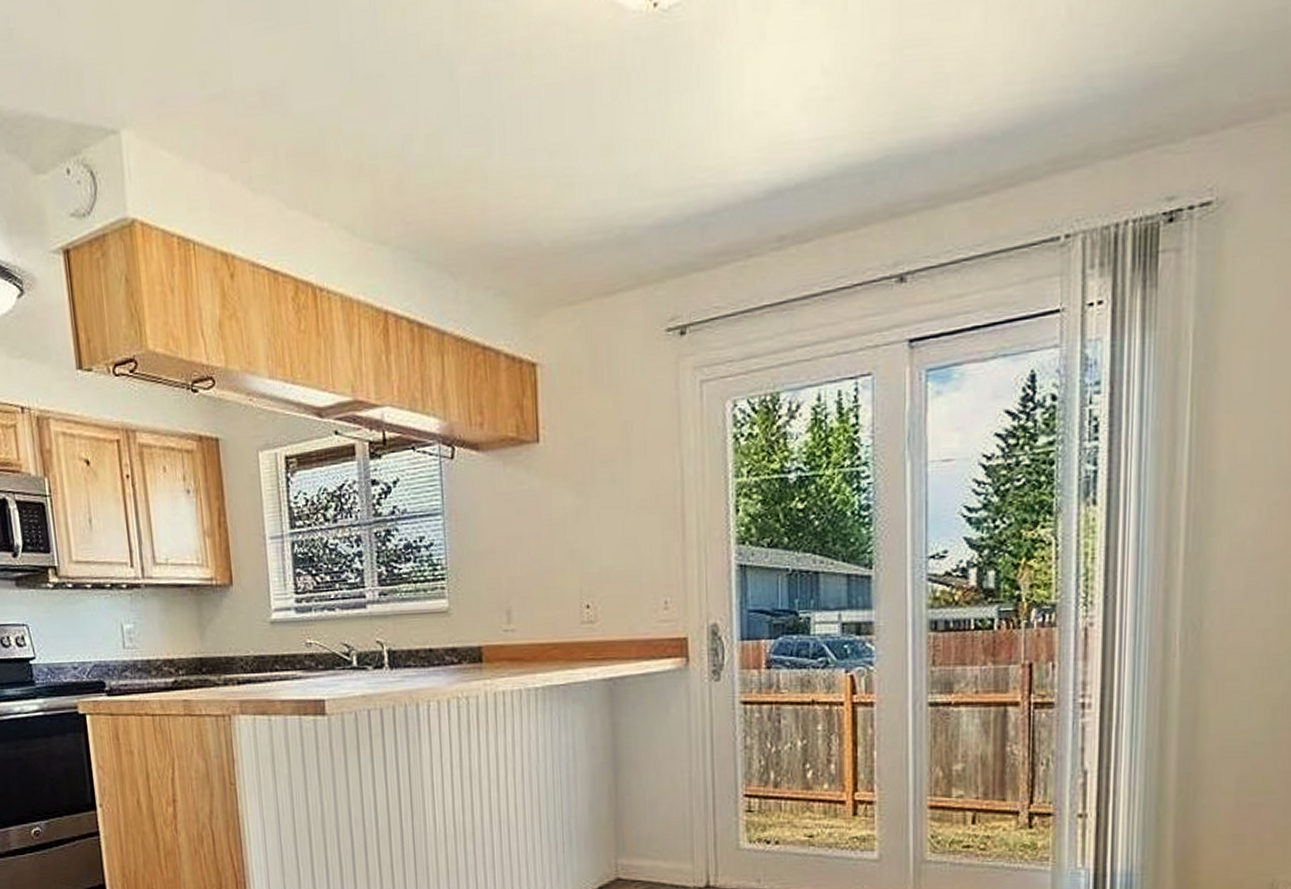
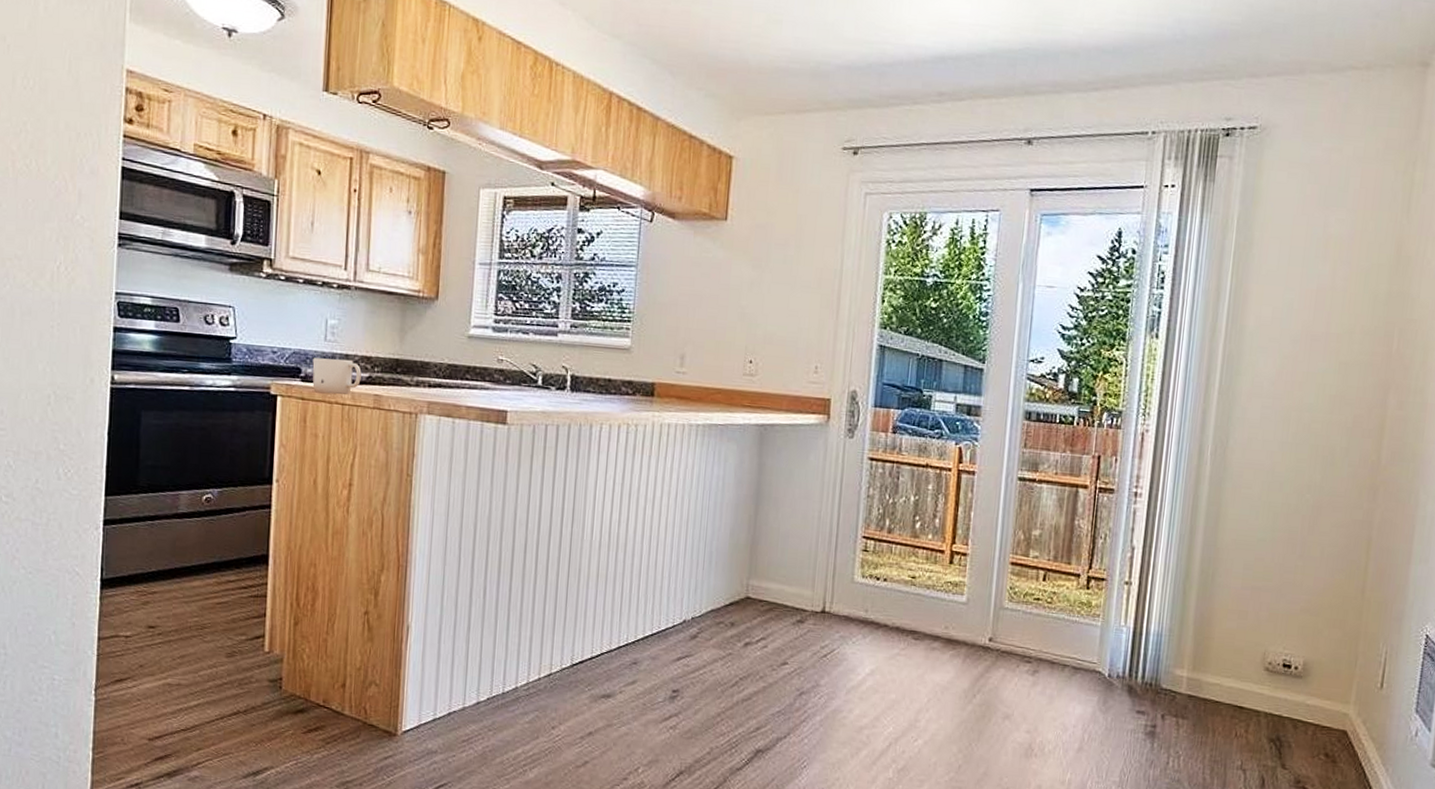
mug: none [115,665,167,706] -> present [312,357,362,395]

